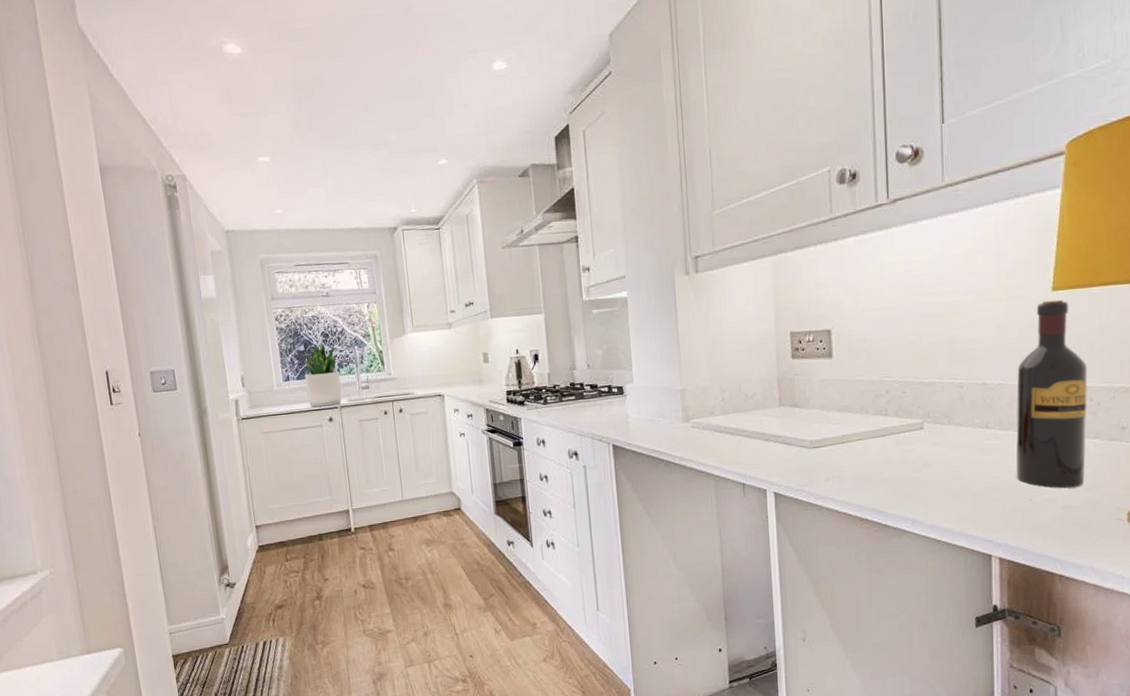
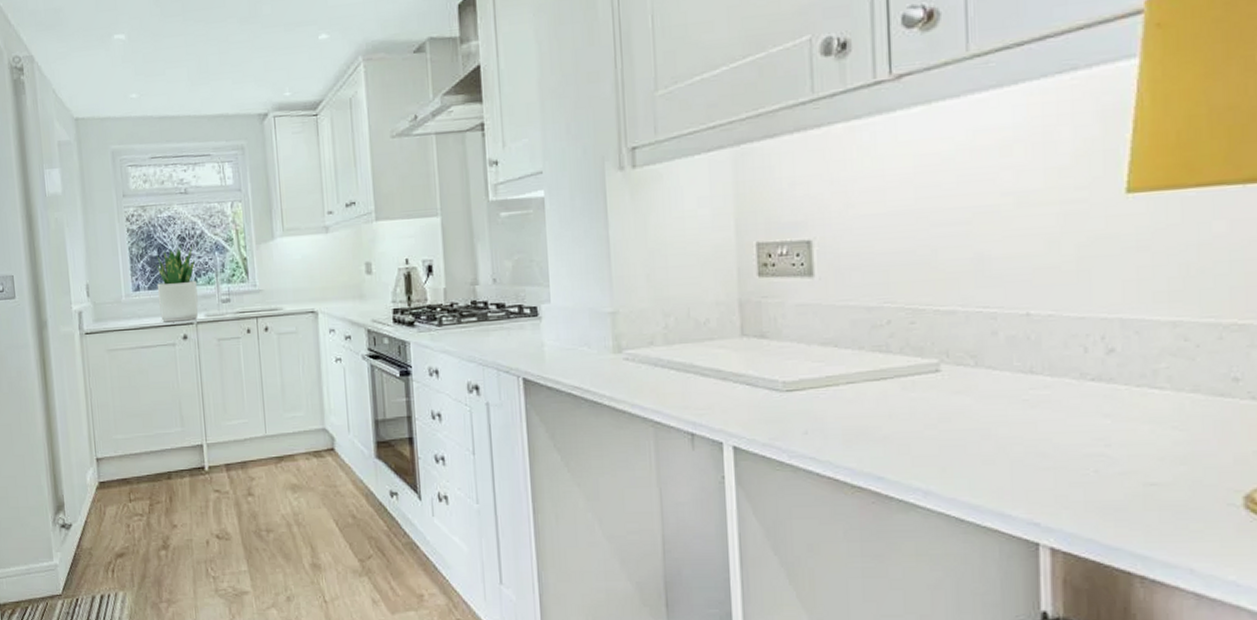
wine bottle: present [1015,299,1088,488] -> none [1074,204,1181,457]

